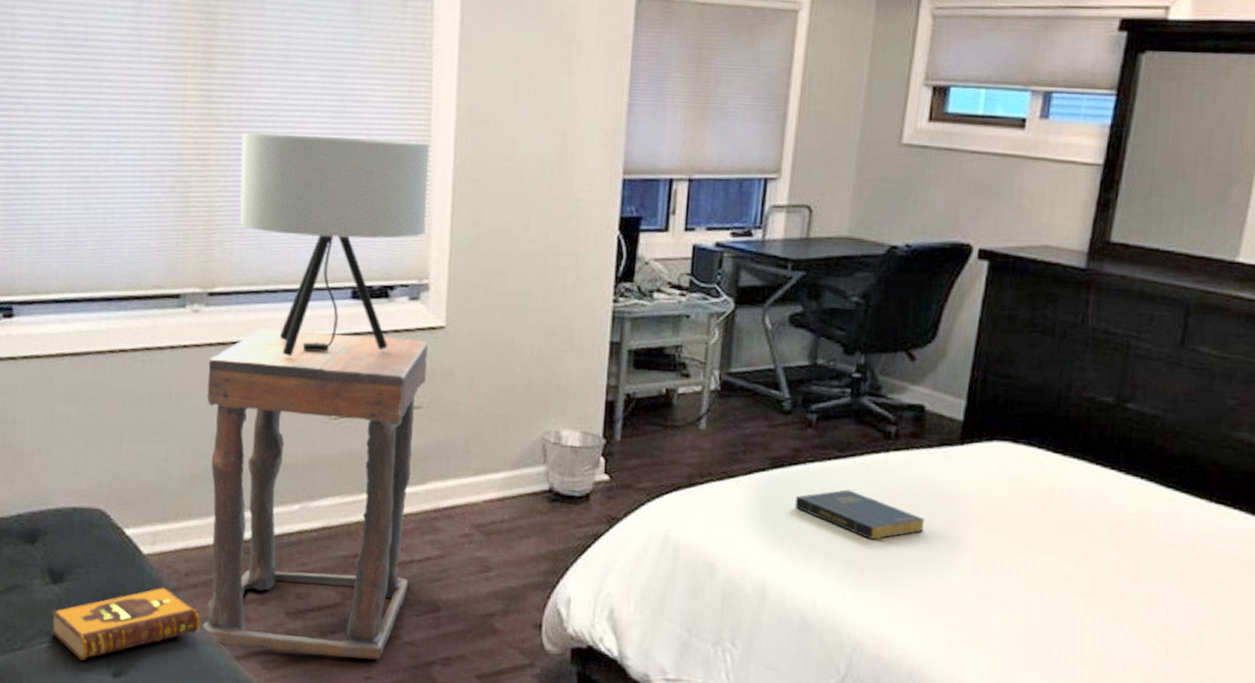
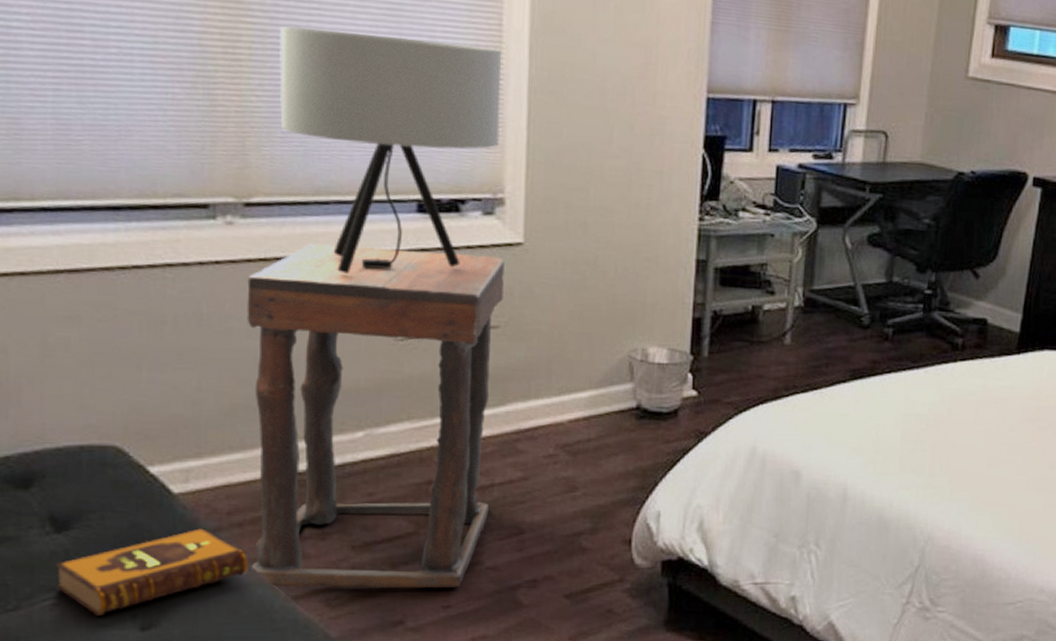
book: present [794,489,925,541] -> none [873,397,987,443]

